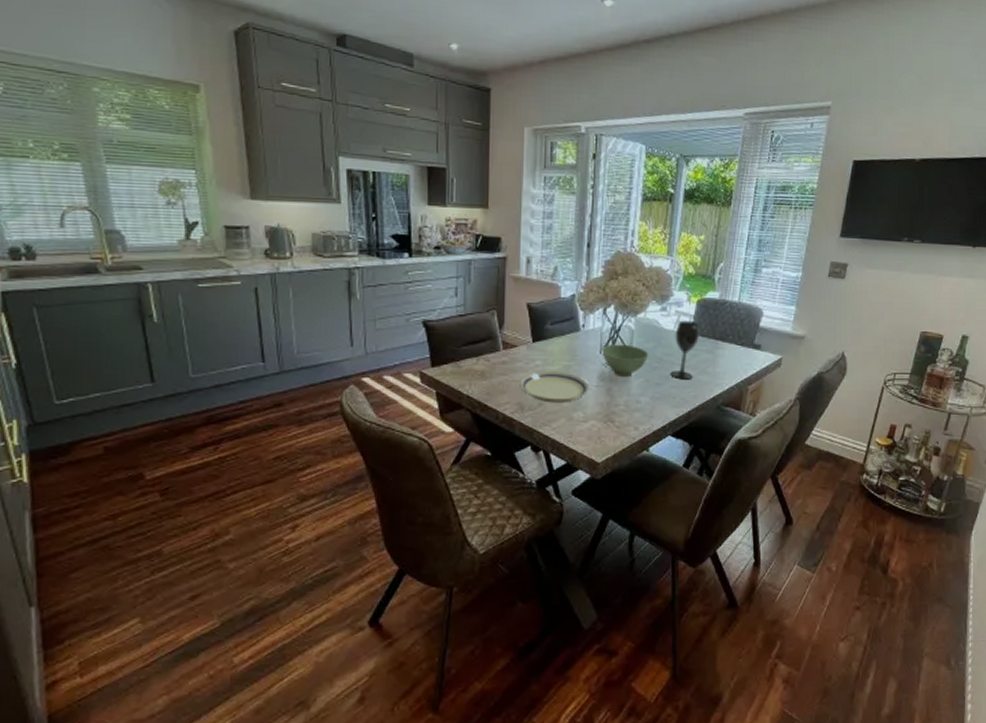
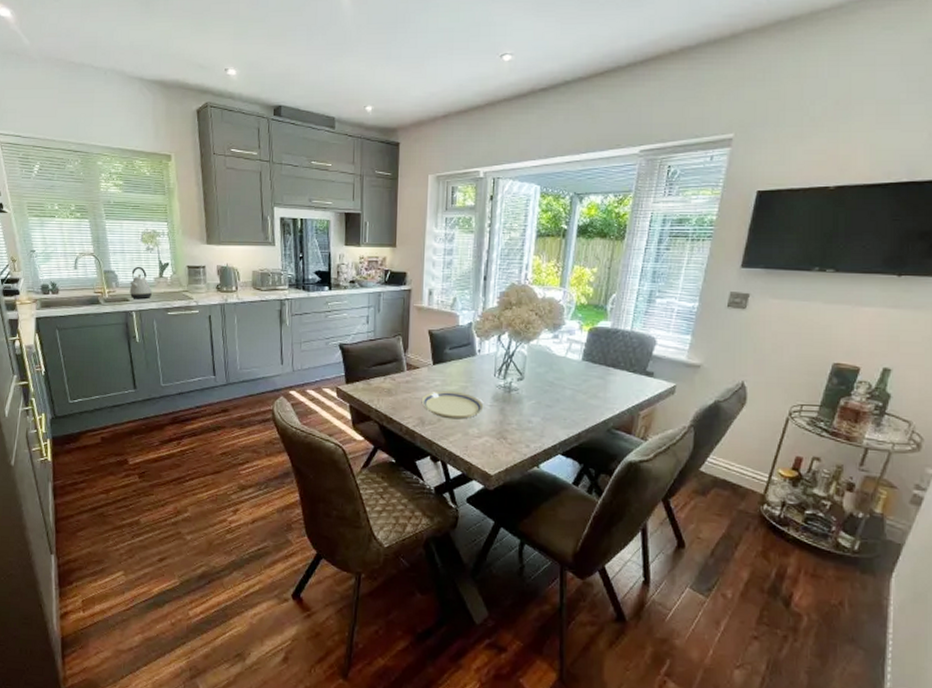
kettle: none [142,225,177,268] -> present [129,266,153,299]
bowl: present [602,344,649,378] -> none [496,368,541,399]
wine glass: present [670,320,700,380] -> none [561,347,592,403]

